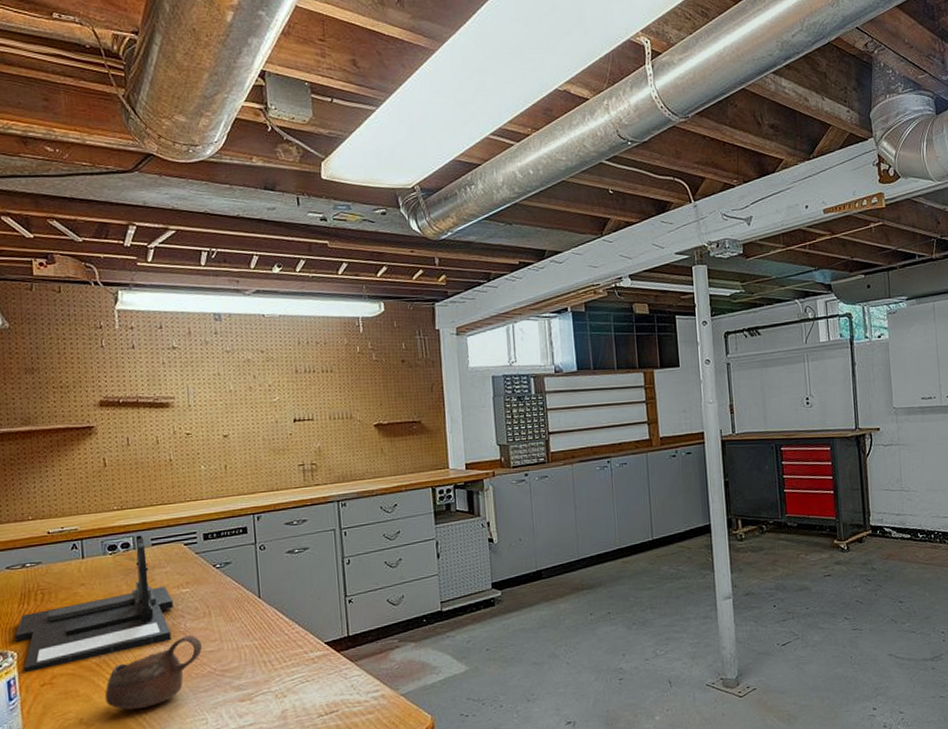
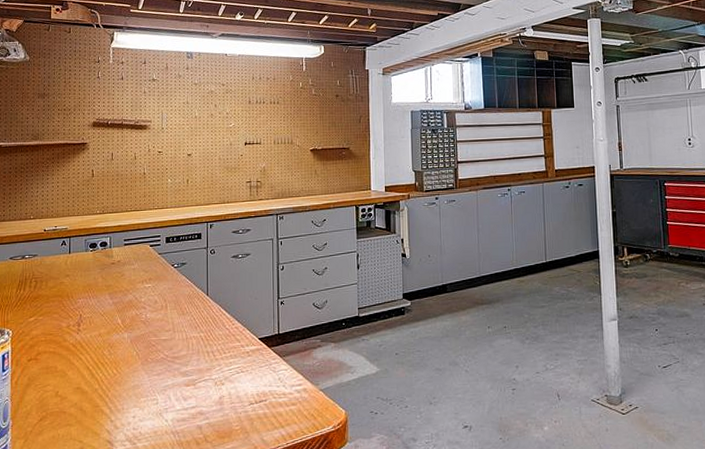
desk organizer: present [15,535,173,673] -> none [12,236,137,349]
cup: present [104,635,202,710] -> none [77,324,158,387]

